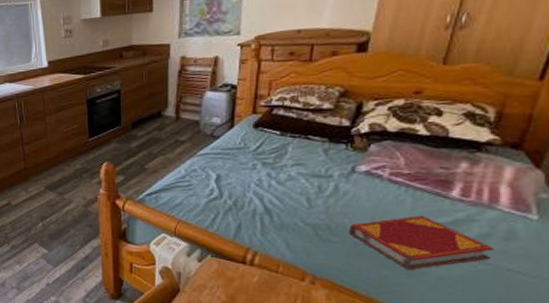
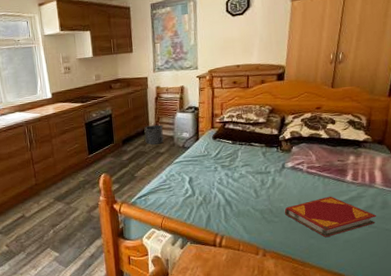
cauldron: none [161,105,187,130] -> present [144,124,164,145]

